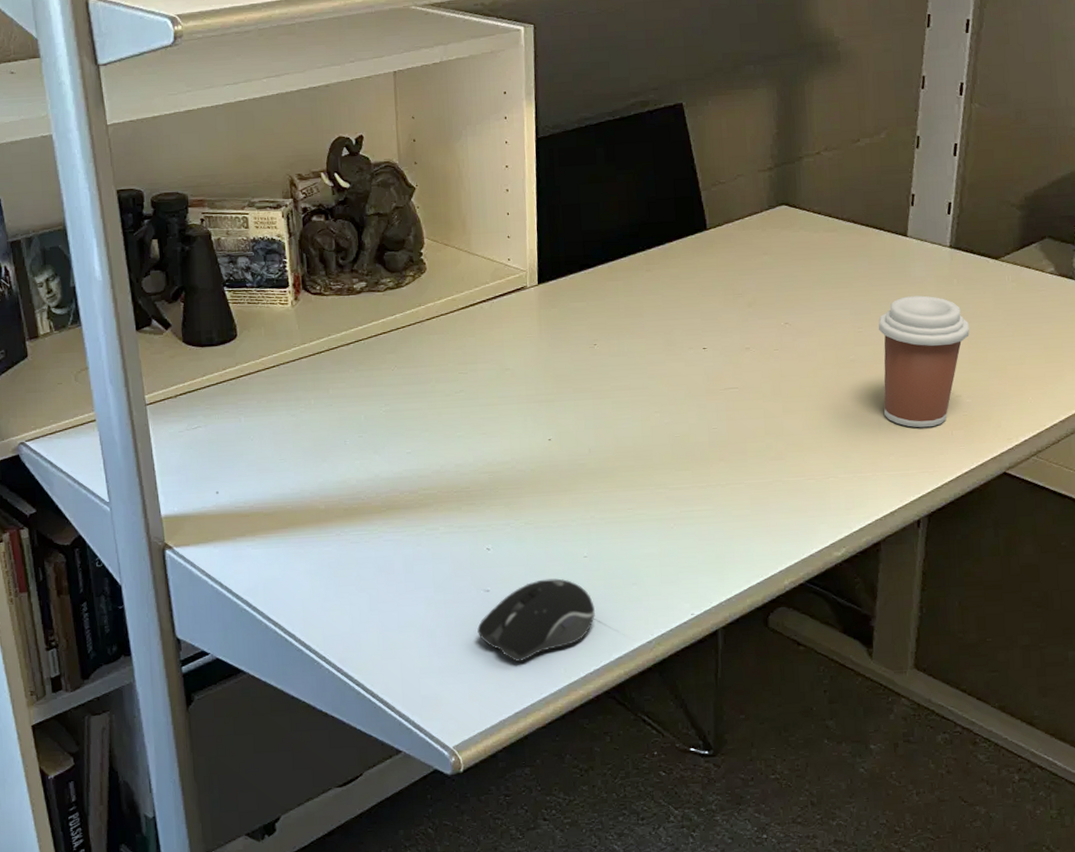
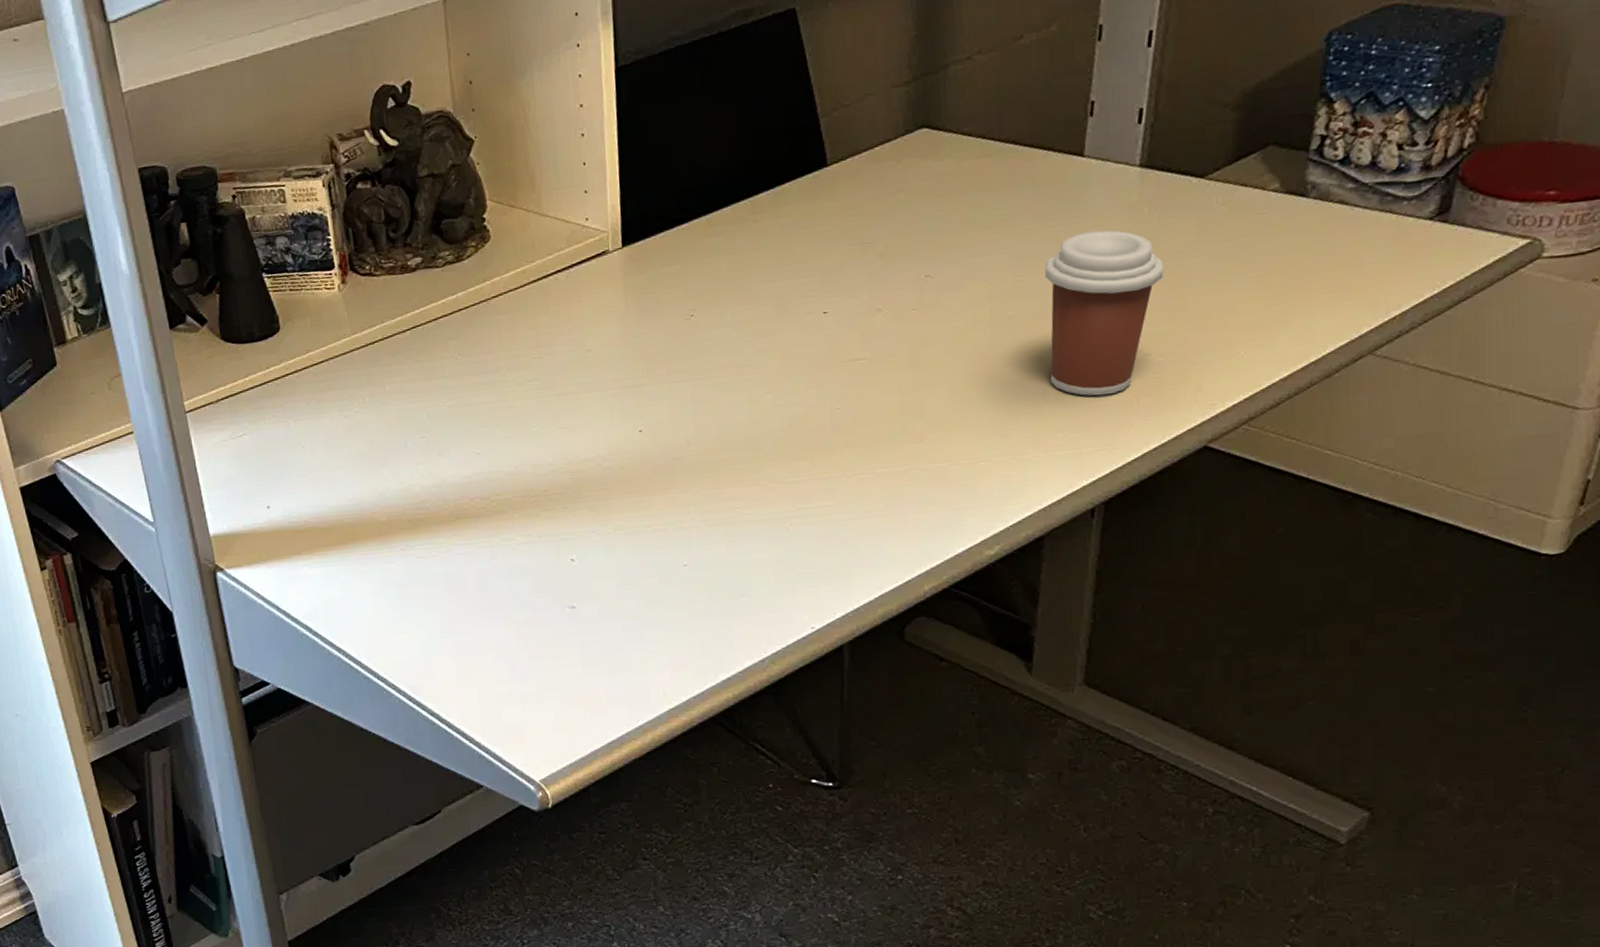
computer mouse: present [477,578,596,662] -> none [563,591,699,686]

